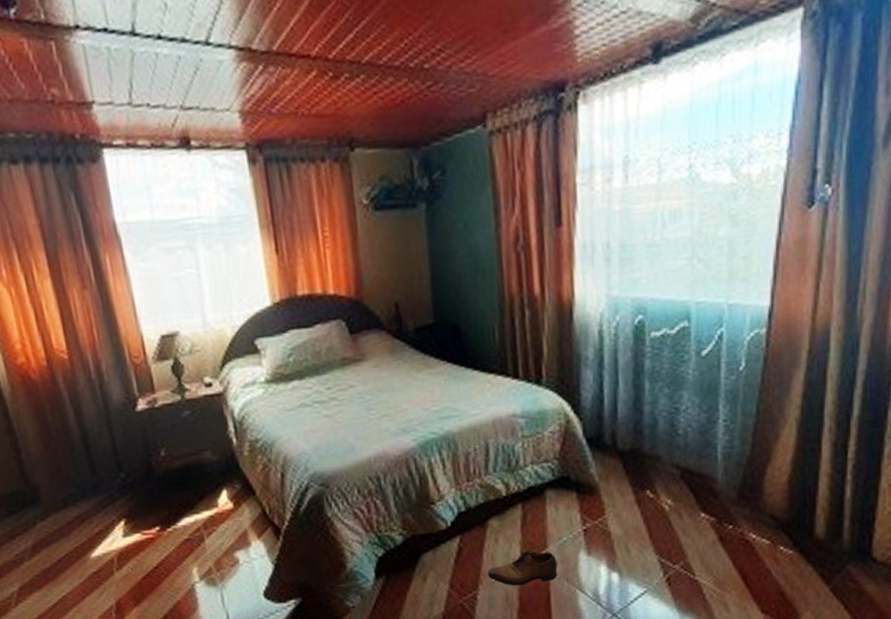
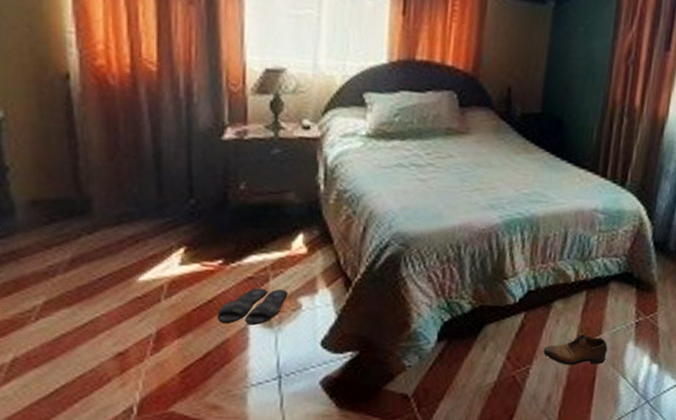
slippers: none [164,546,224,587] -> present [217,287,288,324]

